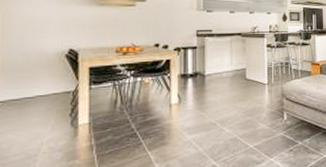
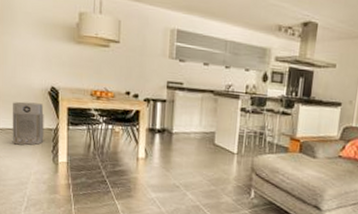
air purifier: none [17,67,60,116] -> present [12,101,44,145]

